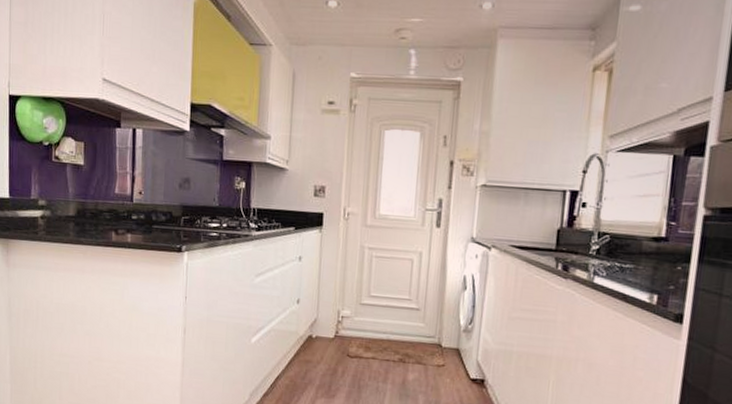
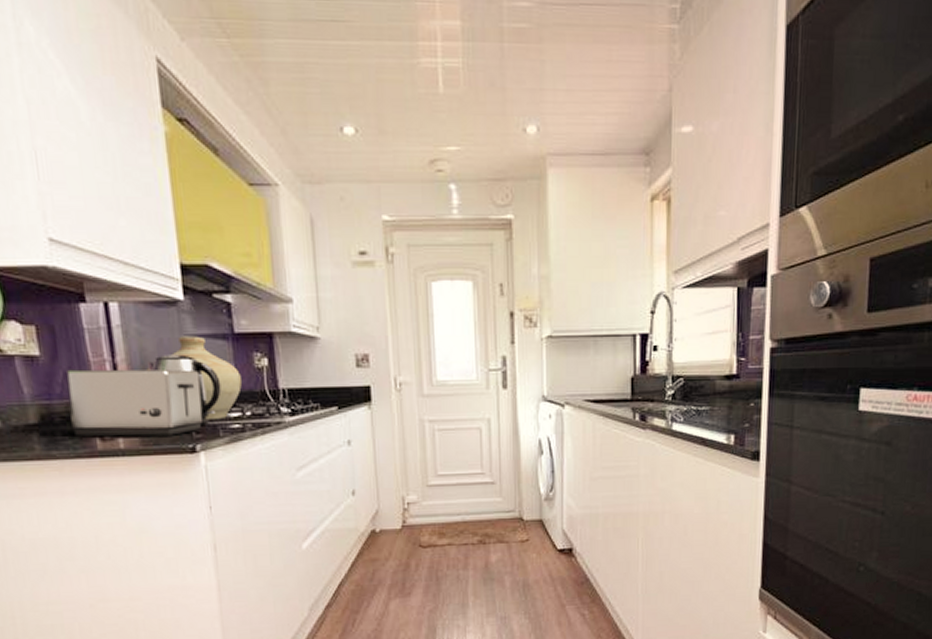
toaster: none [96,177,193,237] -> present [65,369,203,438]
ceramic jug: none [155,159,223,228] -> present [147,336,242,420]
kettle: none [156,172,208,231] -> present [148,354,222,425]

